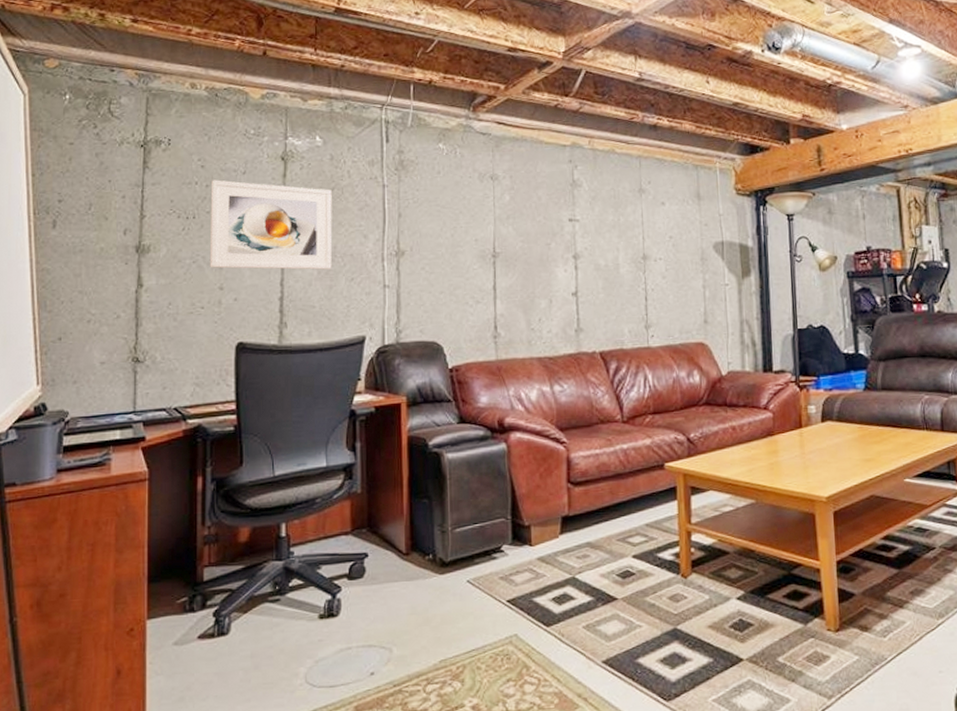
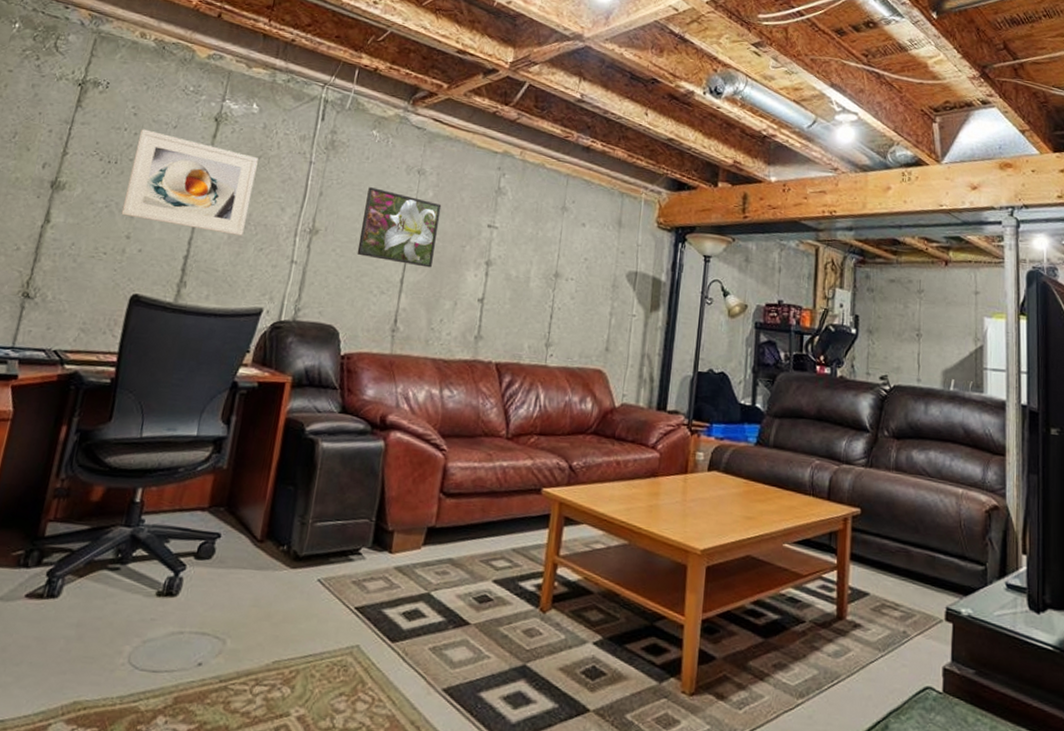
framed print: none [445,200,522,271] -> present [357,187,442,268]

